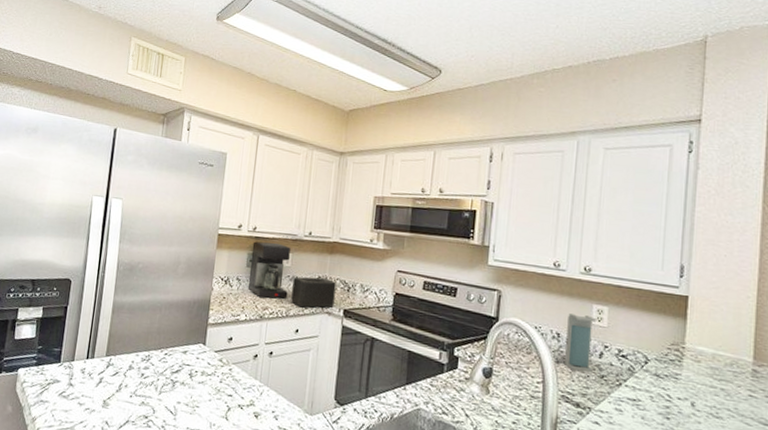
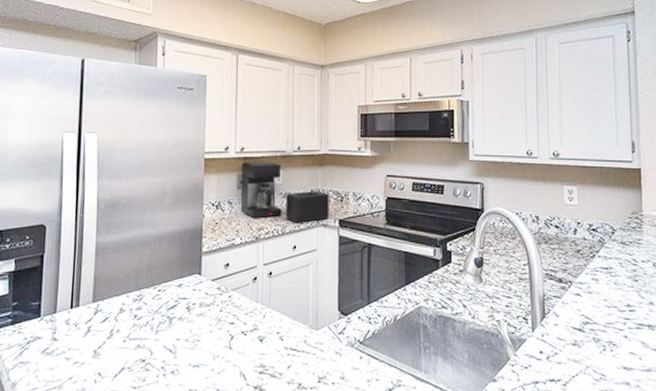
soap dispenser: present [565,313,596,373] -> none [544,197,569,249]

